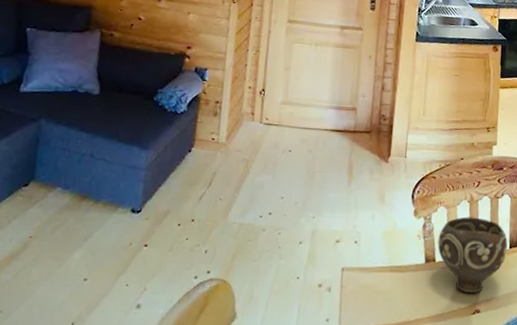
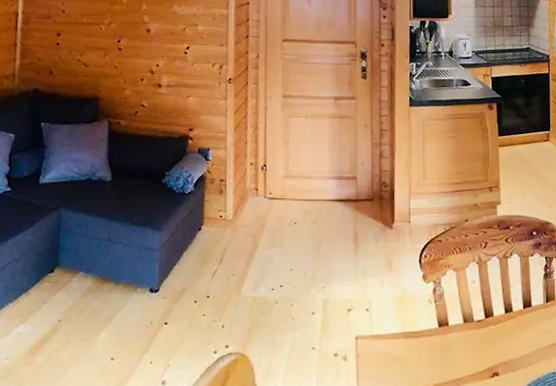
bowl: present [437,217,508,294] -> none [449,278,521,357]

